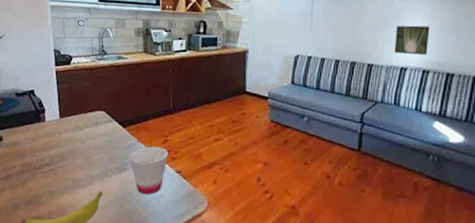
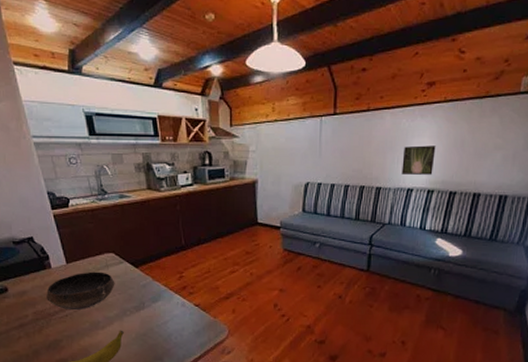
bowl: none [35,128,102,166] -> present [46,271,115,311]
cup: present [129,146,169,195] -> none [146,283,186,329]

